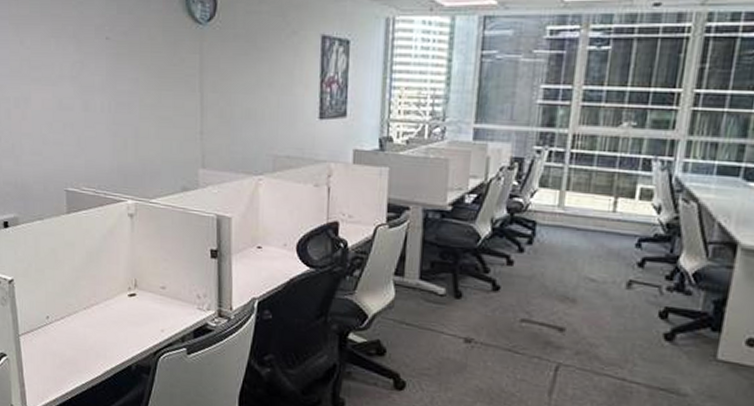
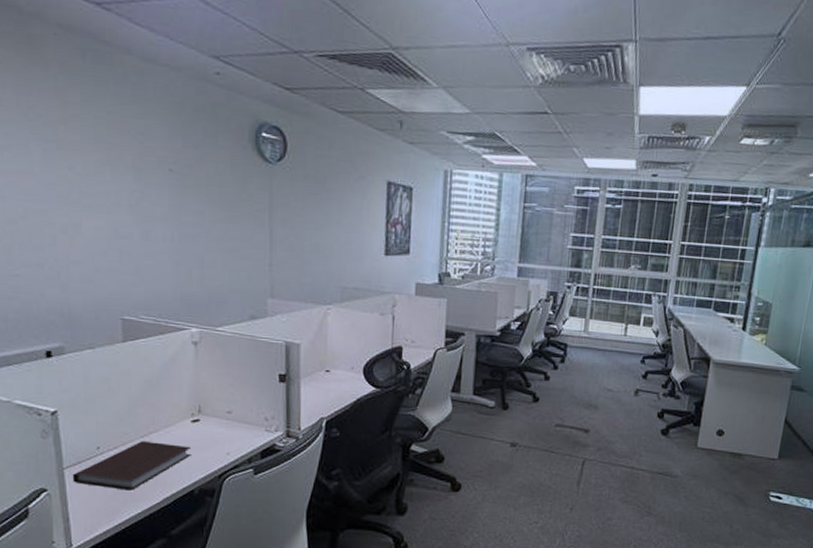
notebook: none [26,313,129,362] -> present [72,441,192,491]

